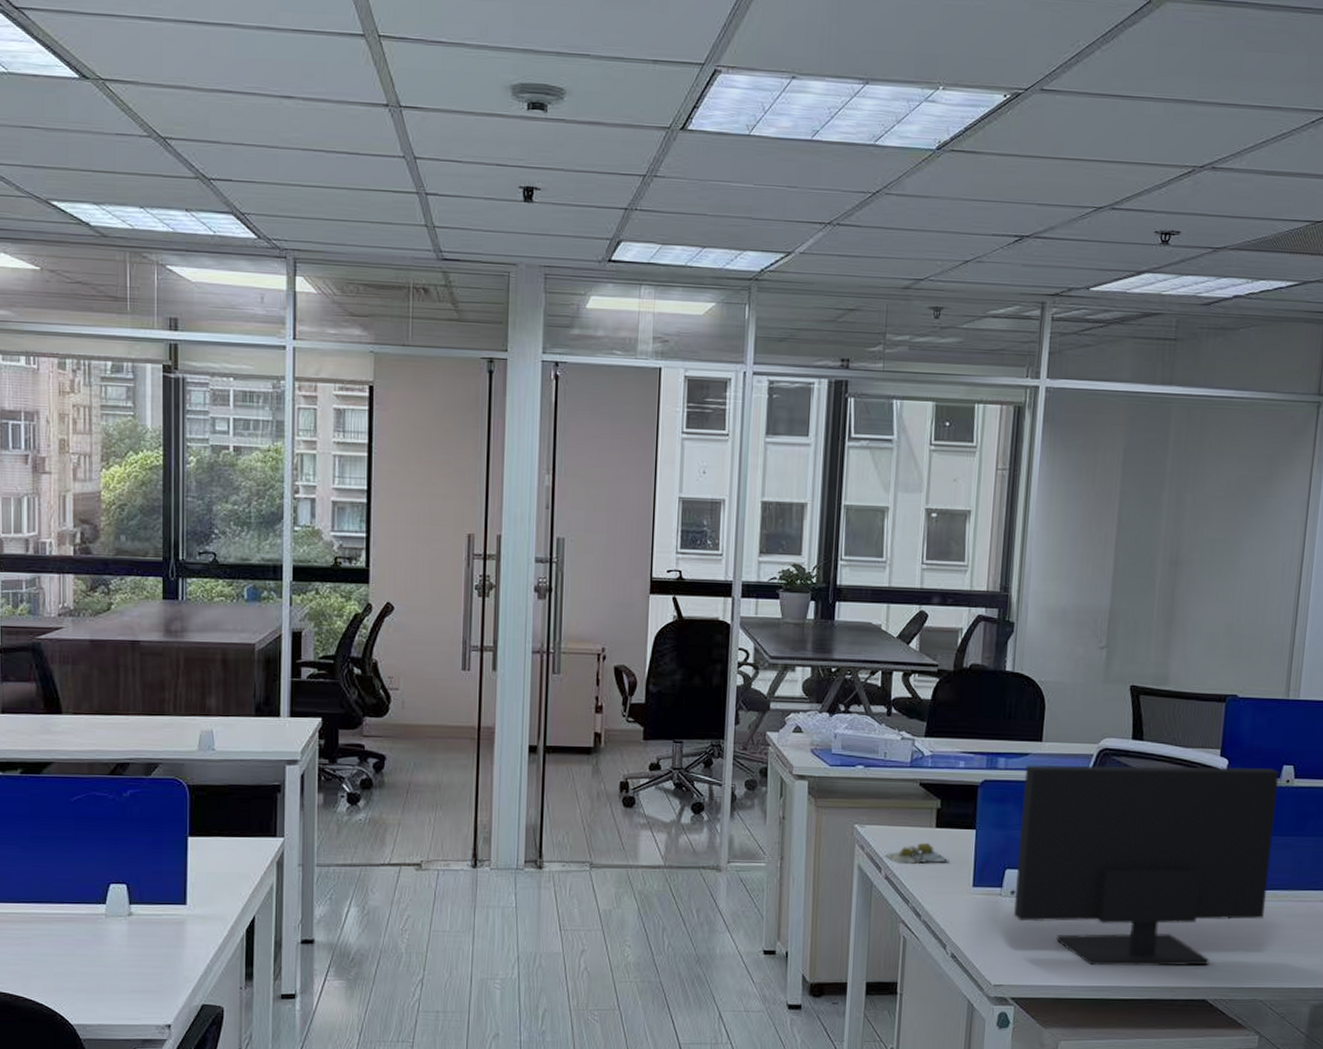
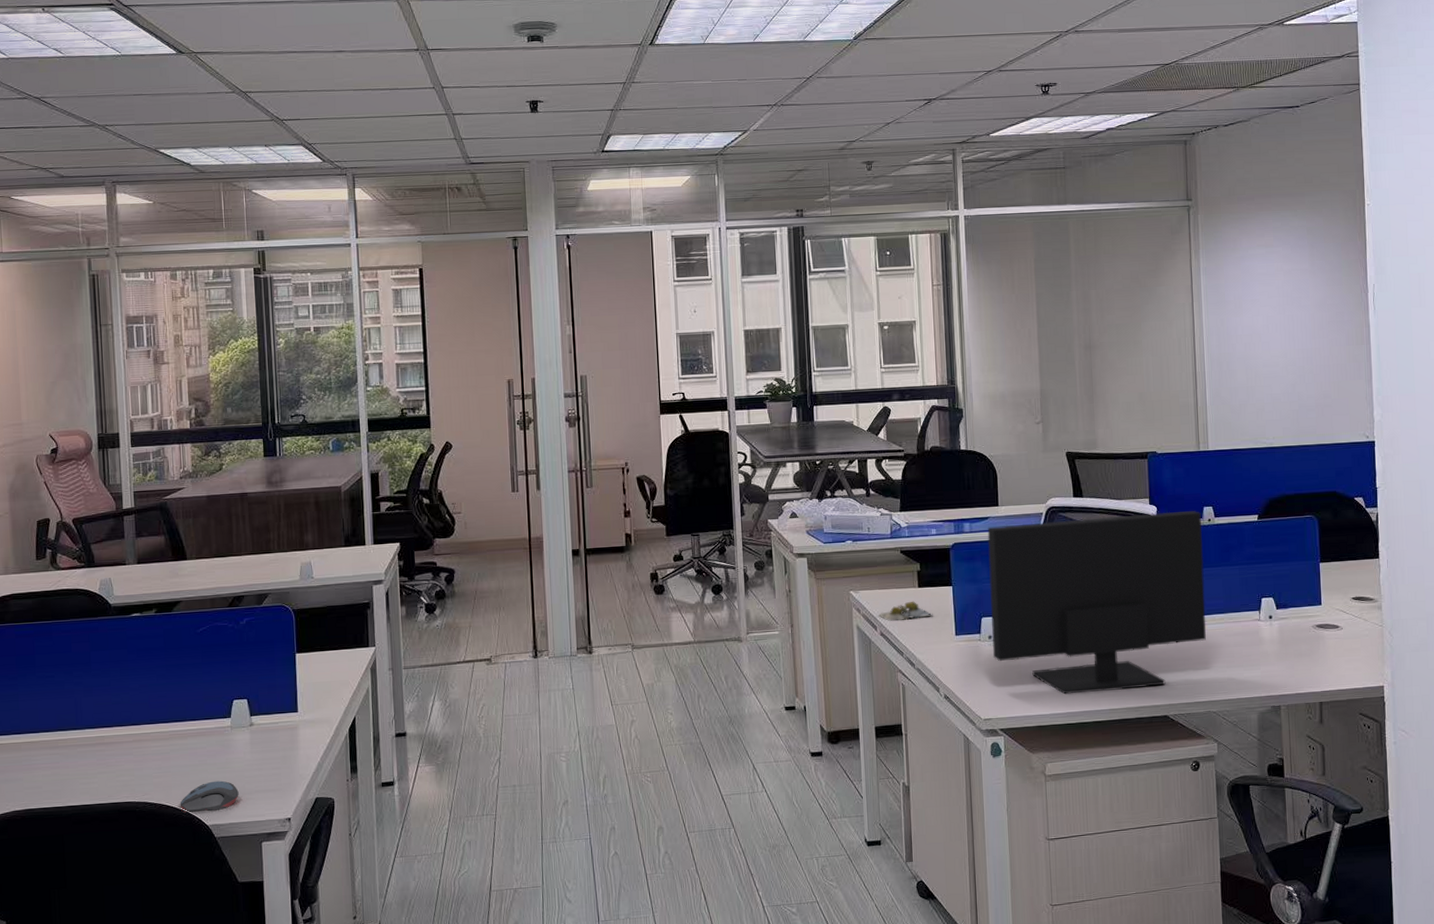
computer mouse: none [40,975,111,1009] -> present [180,780,239,812]

